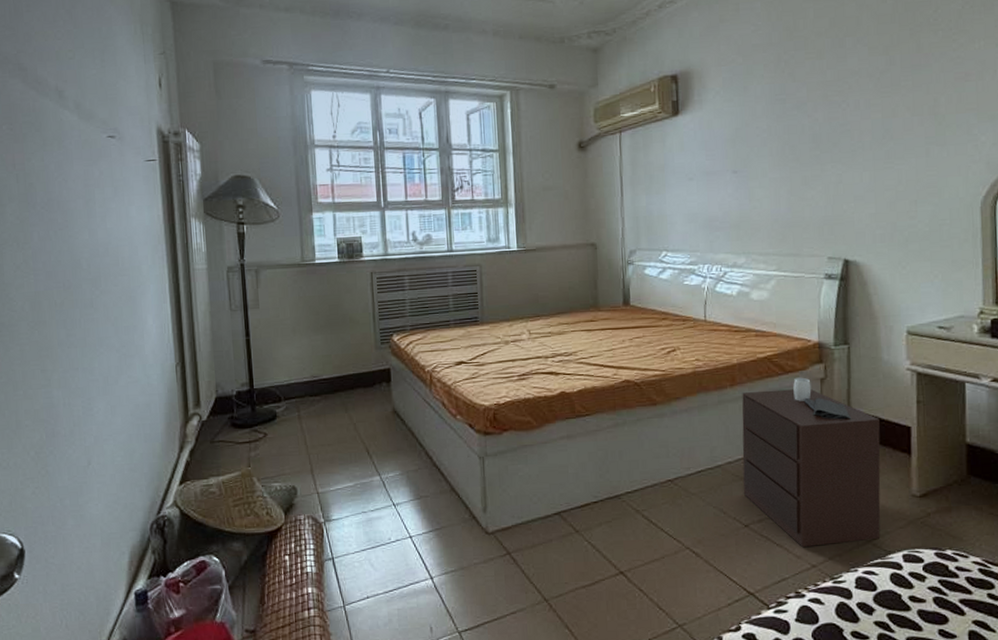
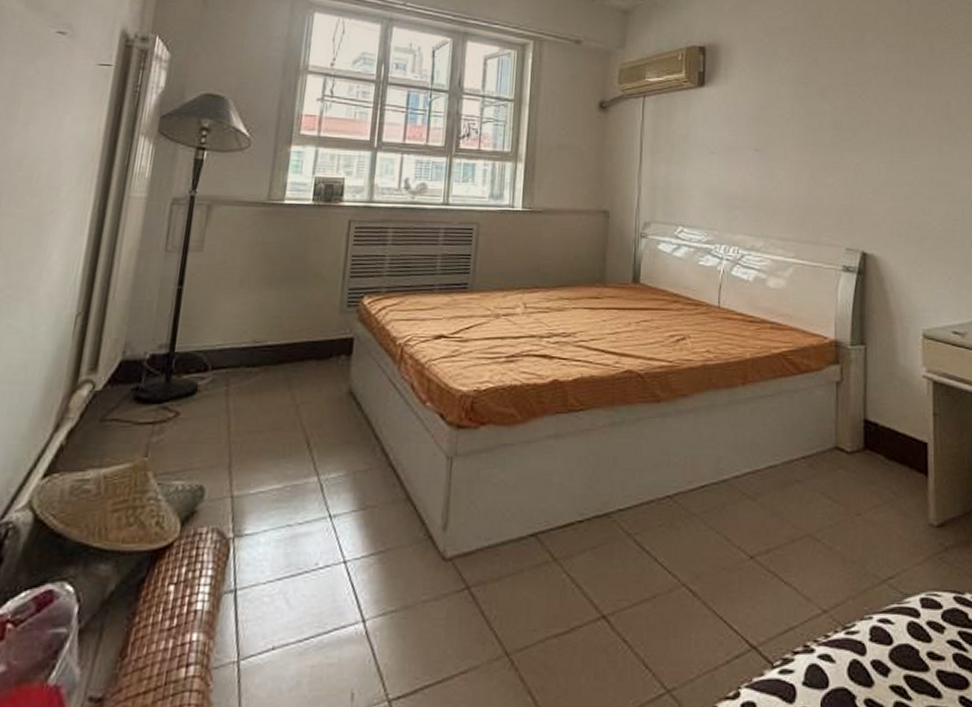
nightstand: present [742,377,881,547] -> none [750,379,897,586]

